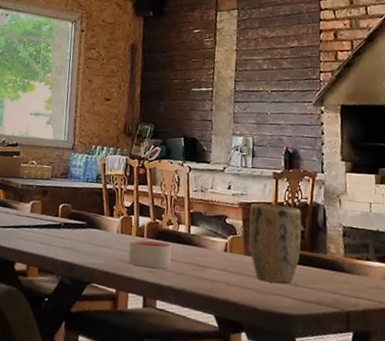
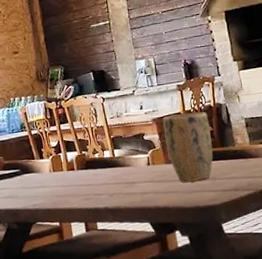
candle: present [128,239,172,269] -> none [62,170,103,197]

